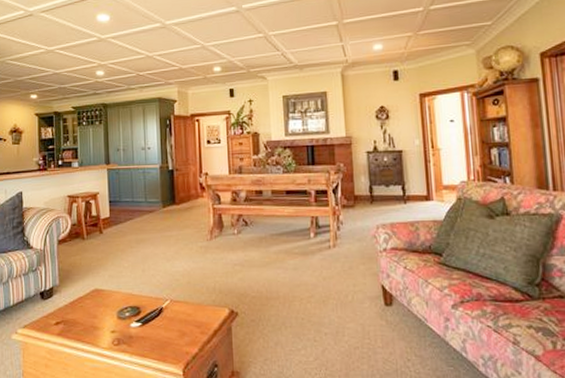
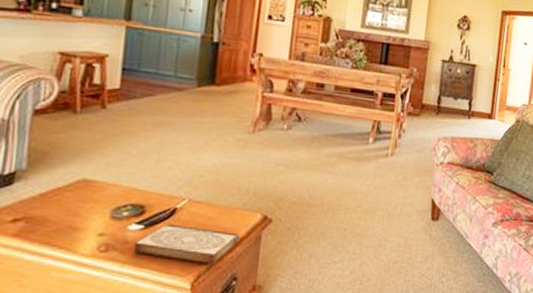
book: none [137,320,215,354] -> present [134,223,240,265]

